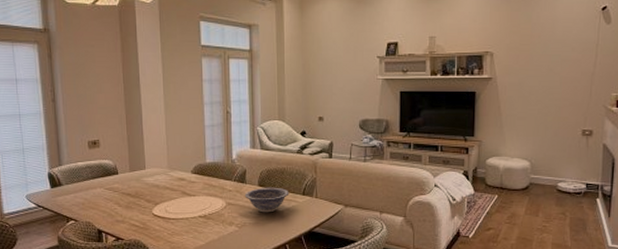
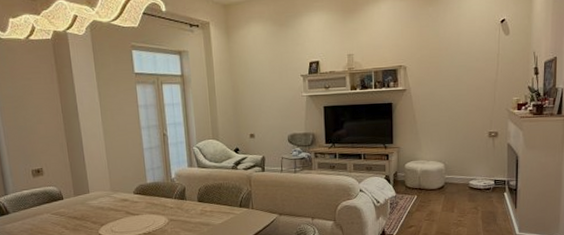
decorative bowl: present [244,187,289,213] -> none [185,201,227,226]

